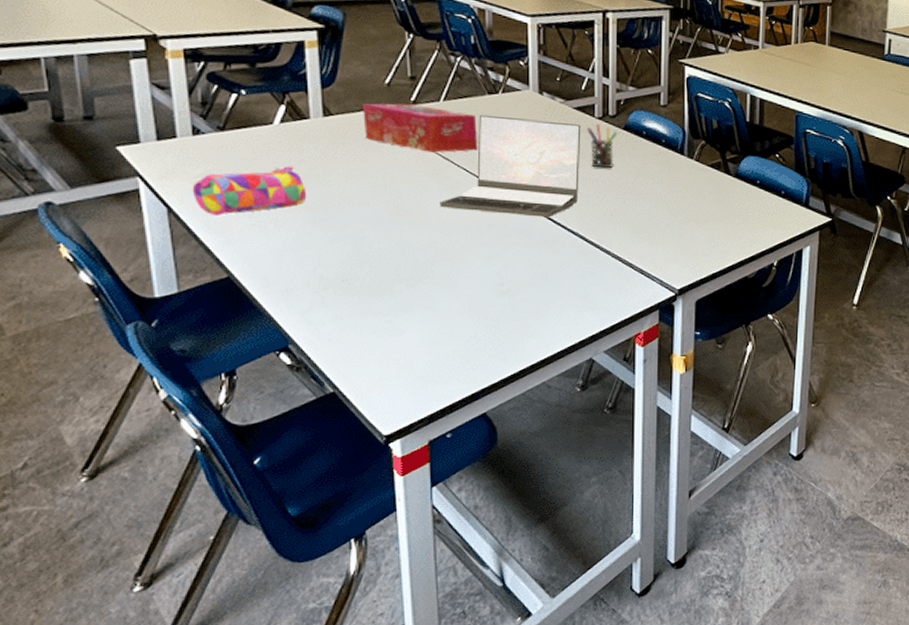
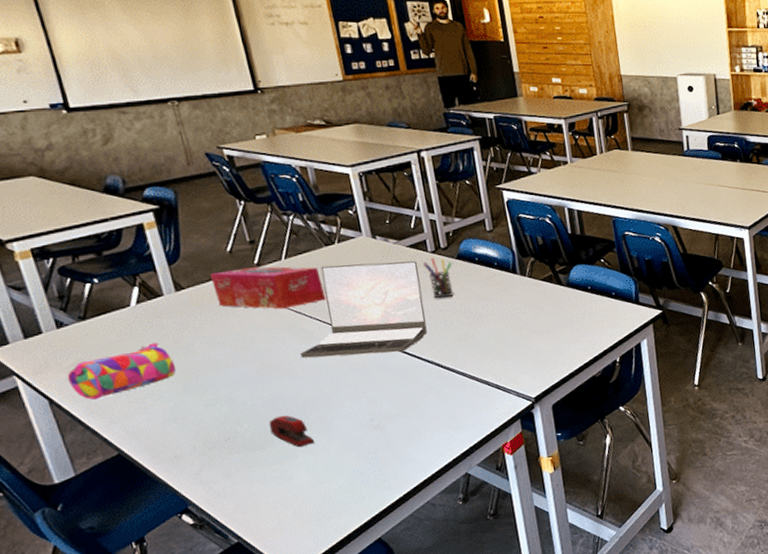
stapler: none [391,264,437,302] -> present [268,415,315,448]

